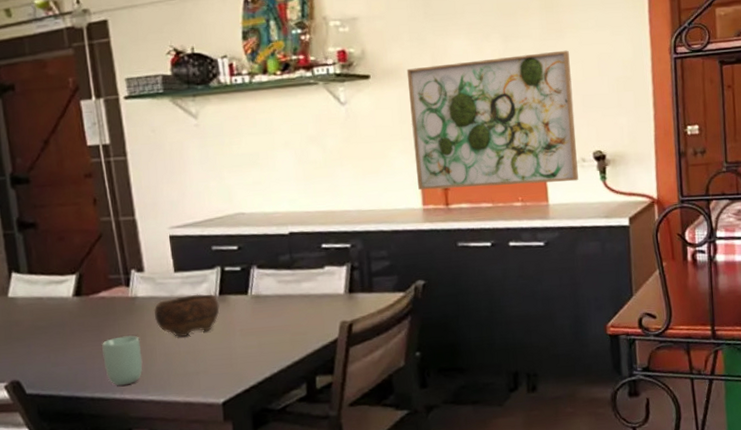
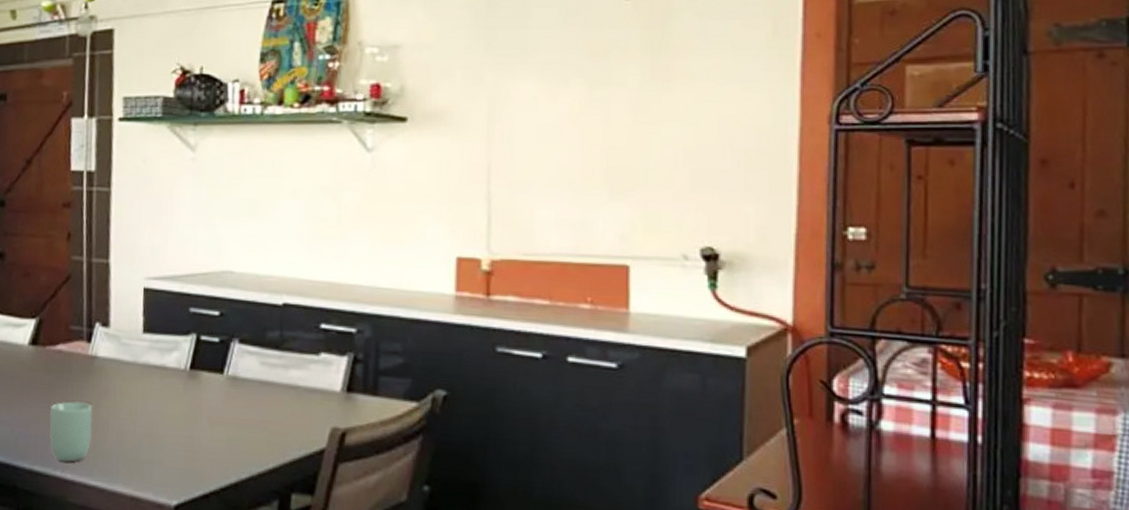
bowl: present [153,294,220,338] -> none [112,364,189,415]
wall art: present [406,50,579,191] -> none [452,106,678,286]

